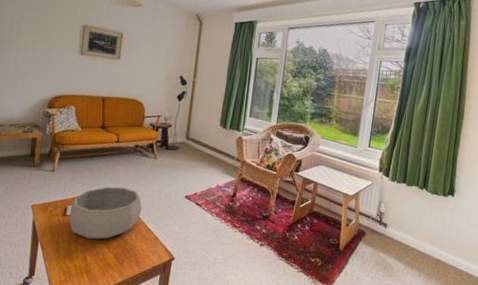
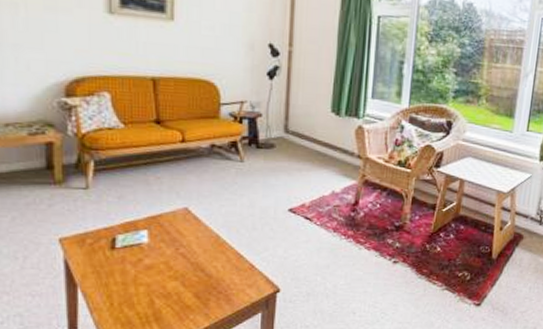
decorative bowl: present [69,186,142,240] -> none [121,203,229,277]

